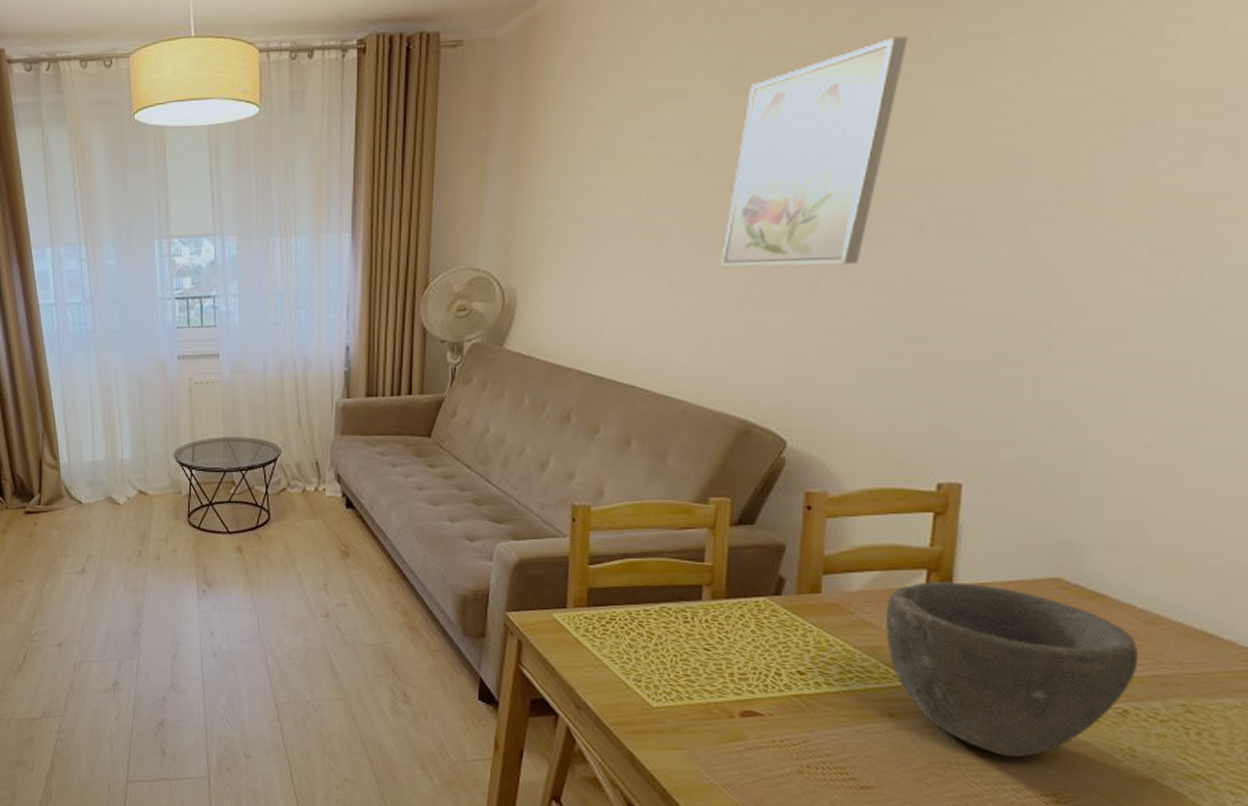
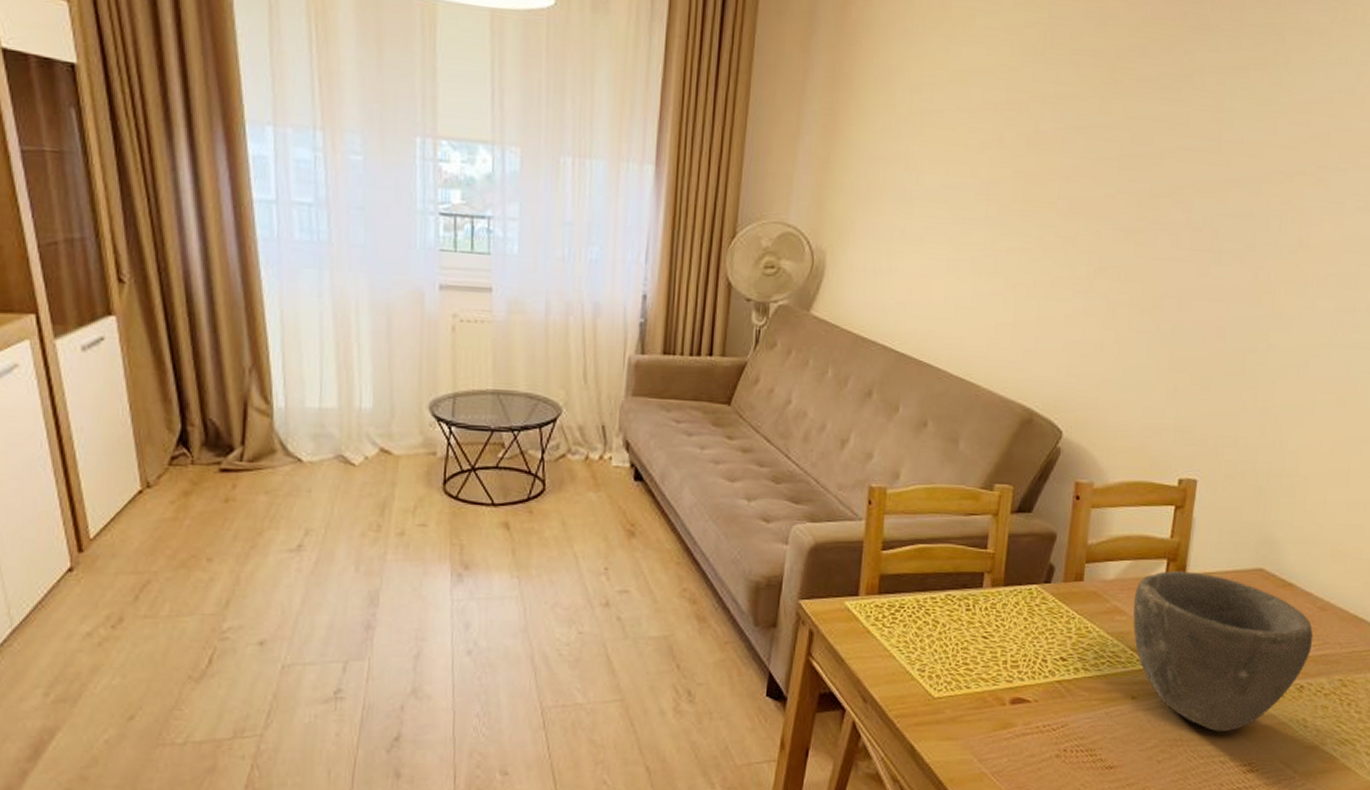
wall art: present [721,36,908,268] -> none [1015,52,1177,265]

